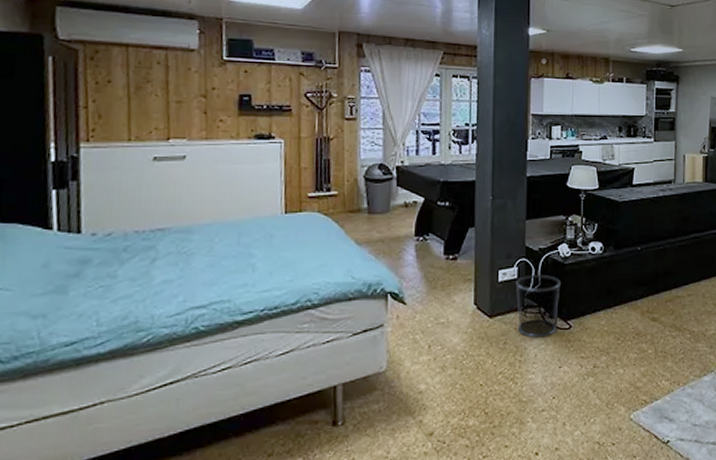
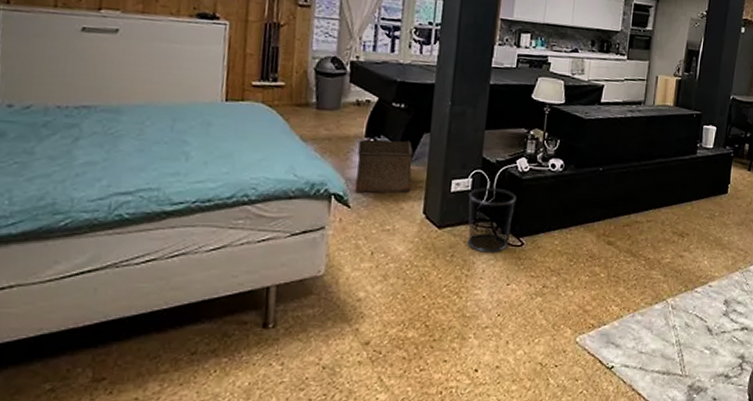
storage bin: none [408,236,461,289] -> present [354,139,414,194]

